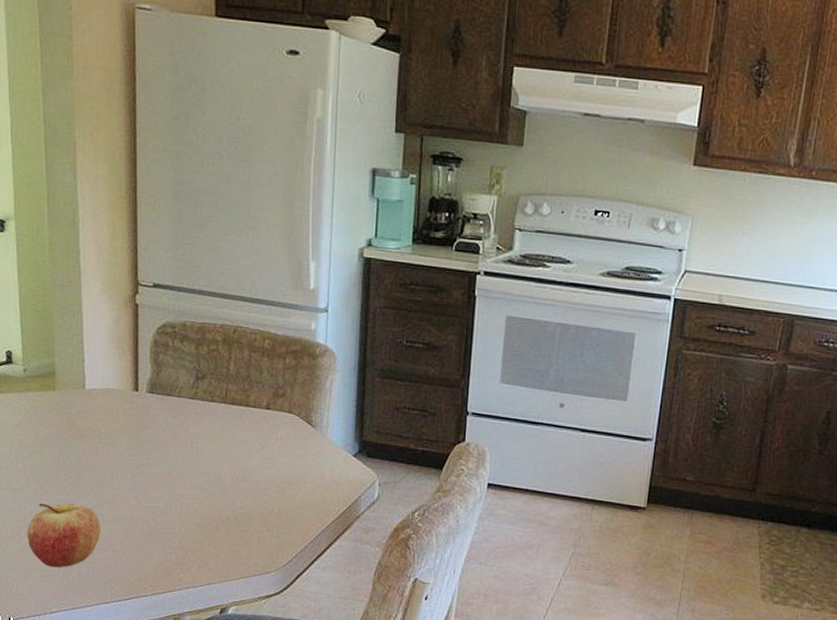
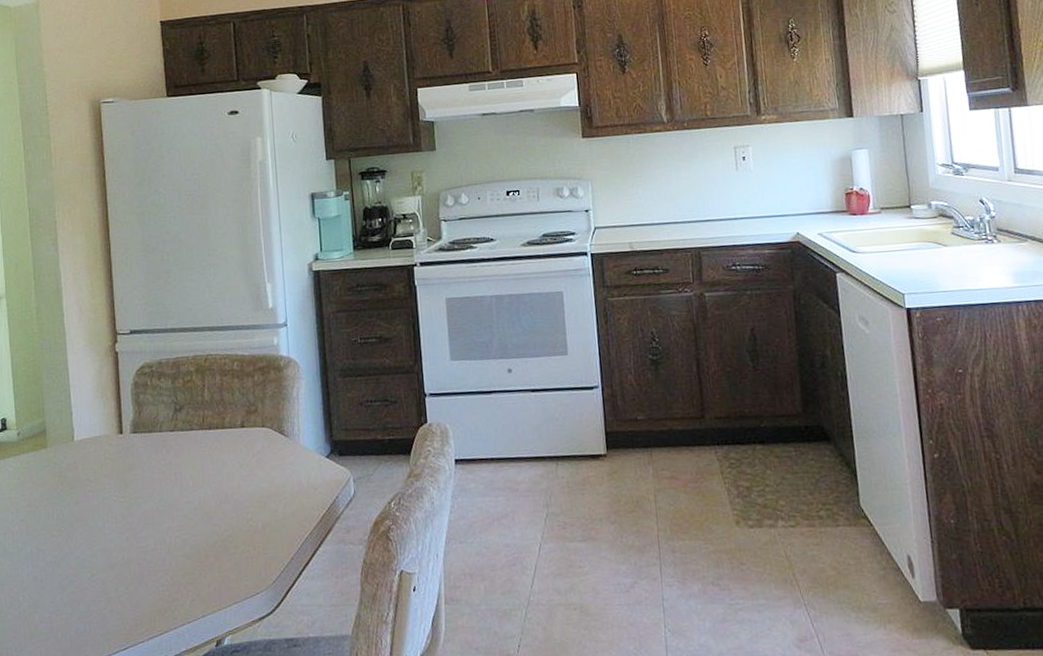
fruit: present [27,503,101,568] -> none [25,557,96,629]

